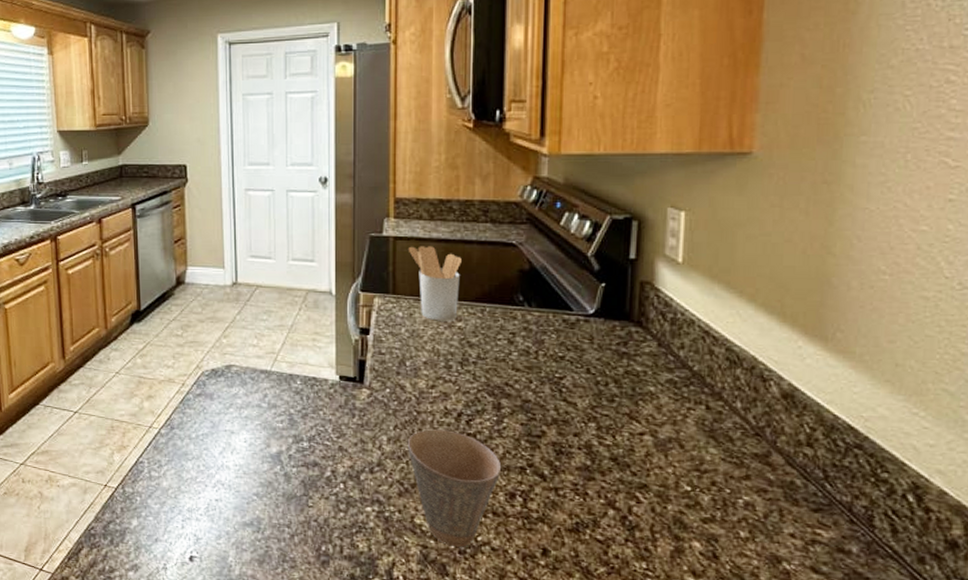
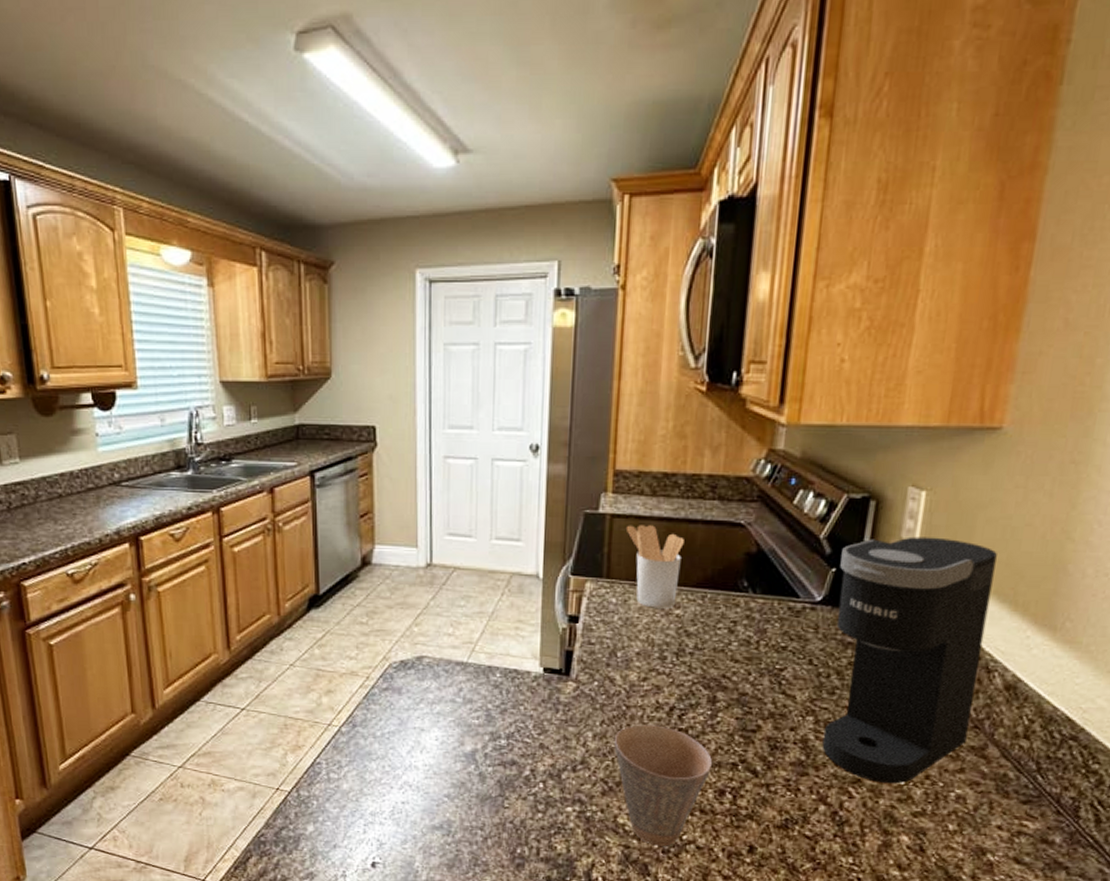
coffee maker: none [606,253,760,490] -> present [822,536,997,784]

